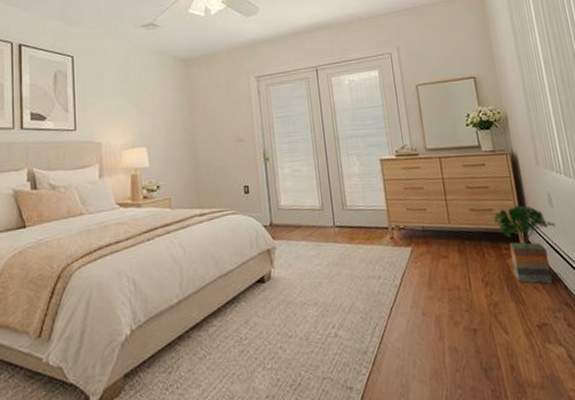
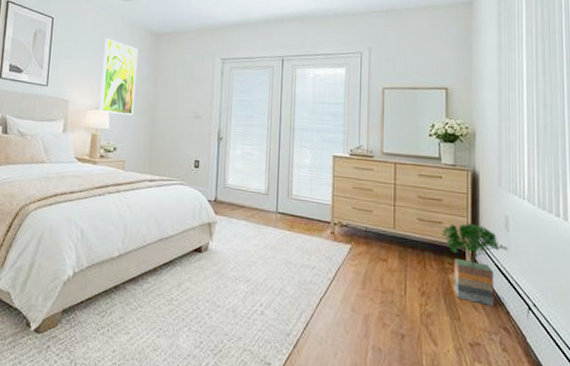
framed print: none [132,71,173,151] -> present [99,38,138,116]

